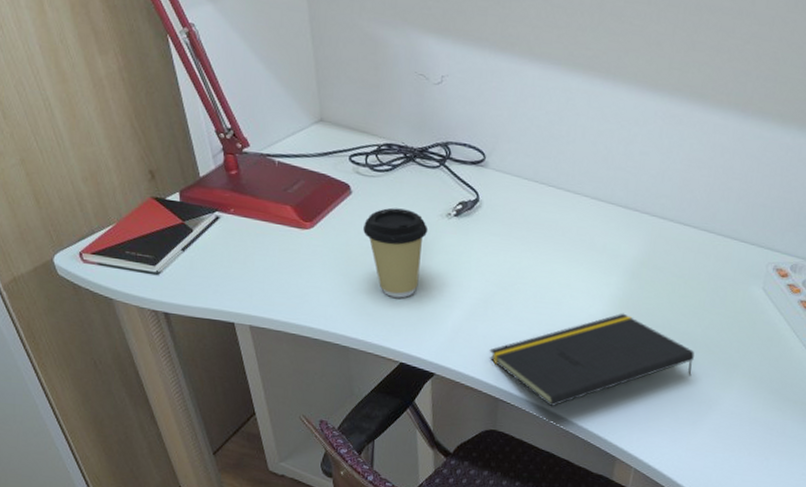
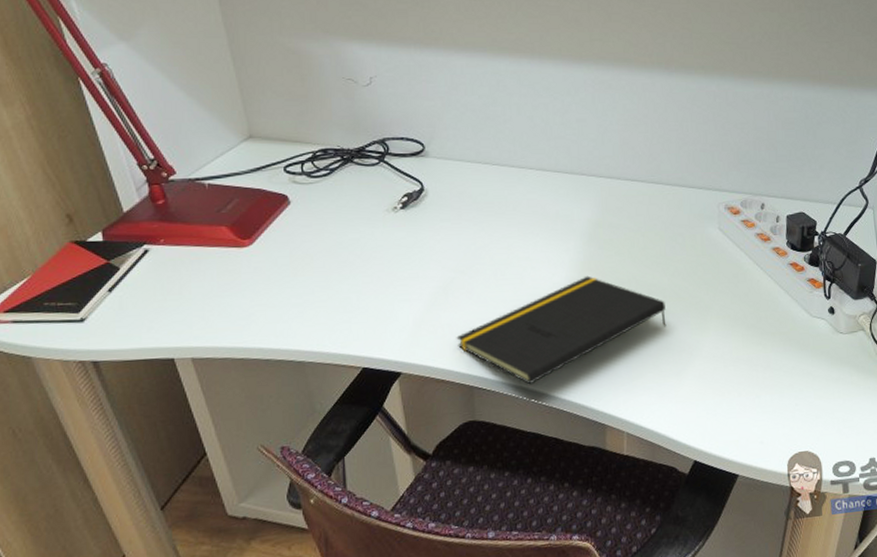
coffee cup: present [363,207,428,298] -> none [307,210,376,301]

